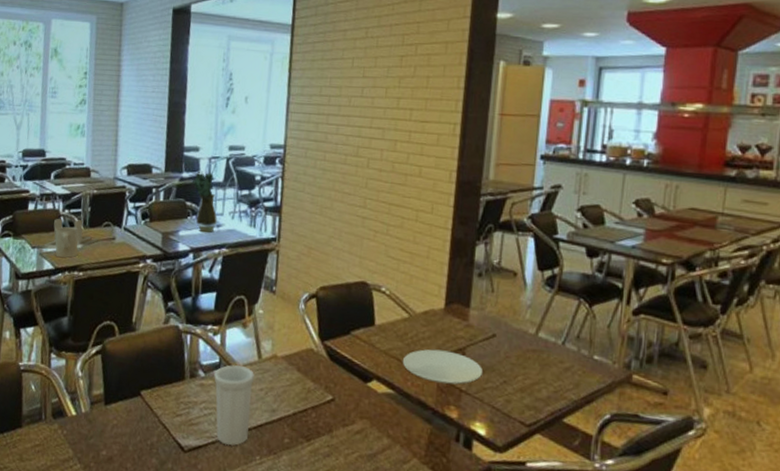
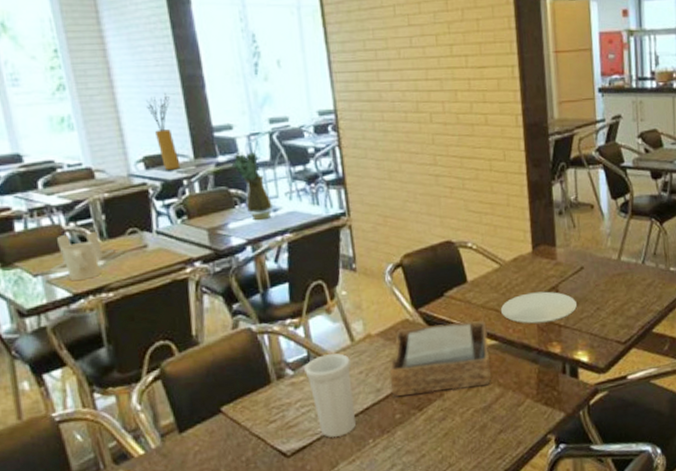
vase: none [139,114,157,179] -> present [146,92,181,171]
napkin holder: none [284,357,386,433] -> present [389,319,492,396]

